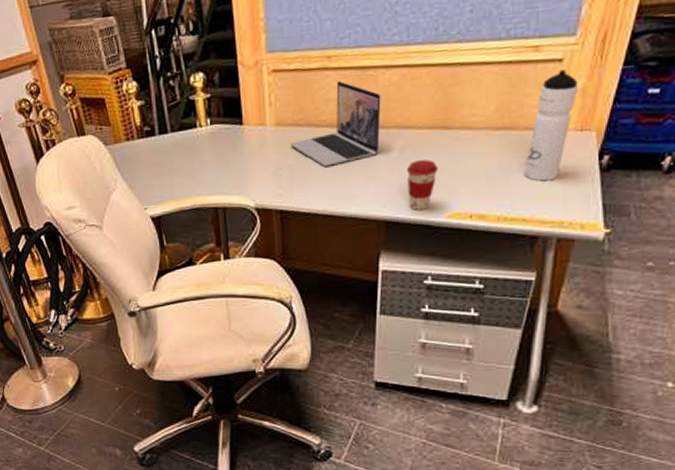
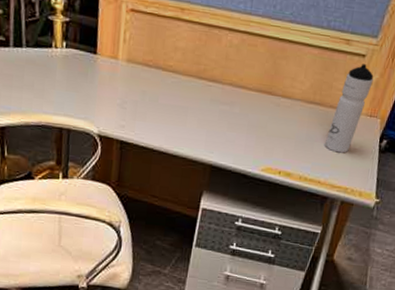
laptop: present [290,81,381,166] -> none [137,33,222,108]
coffee cup: present [406,160,438,210] -> none [232,117,260,161]

